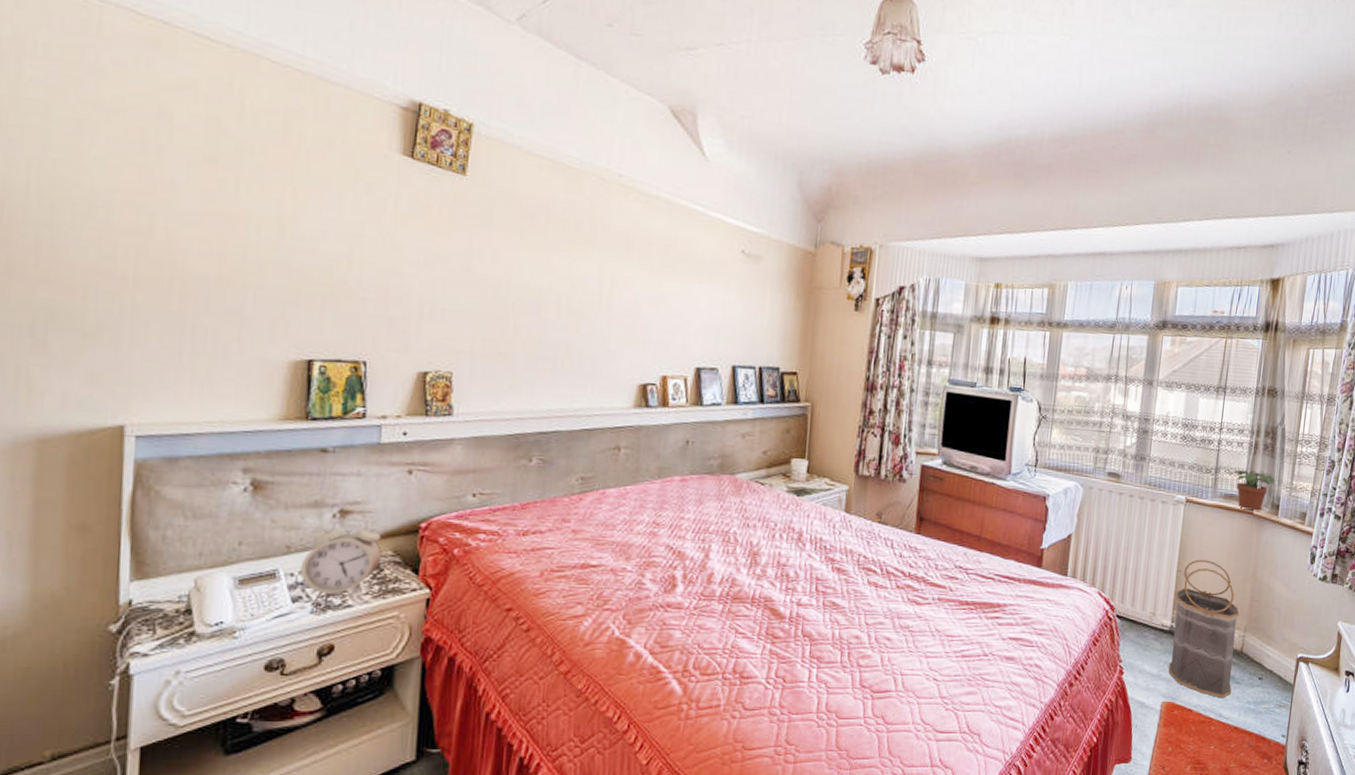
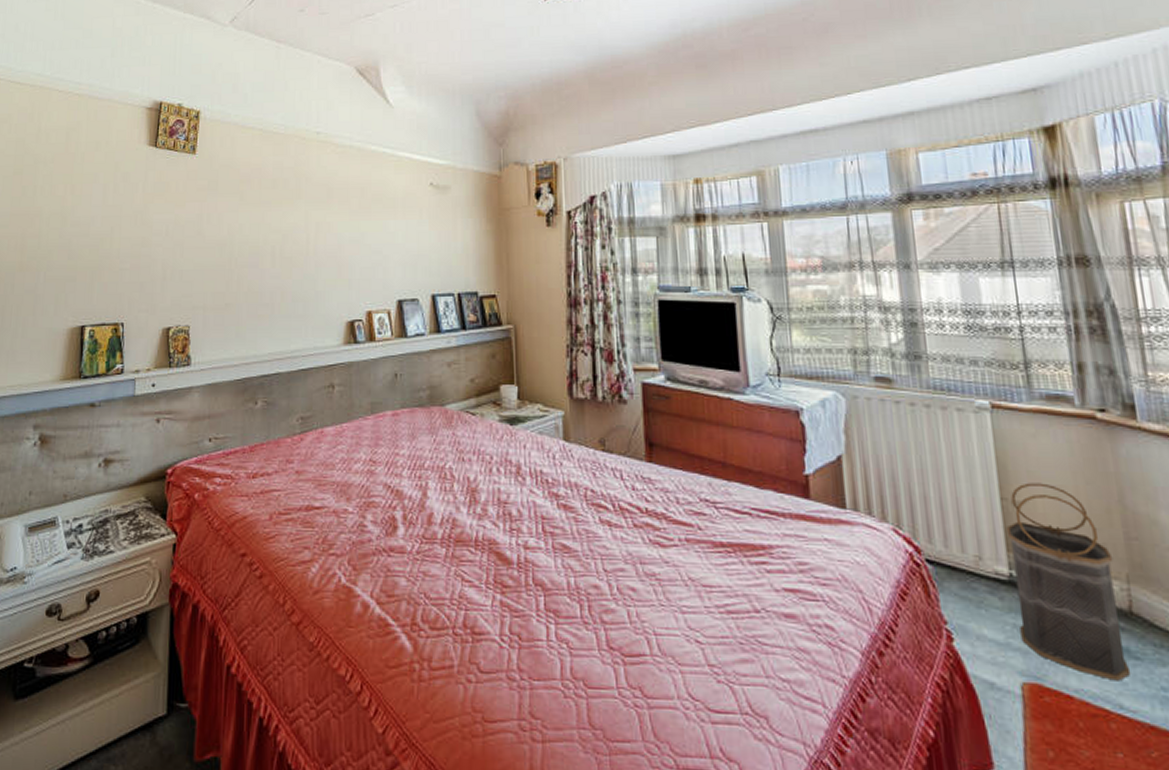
alarm clock: present [300,518,382,595] -> none [73,467,137,541]
potted plant: present [1228,470,1276,511] -> none [1045,363,1120,414]

